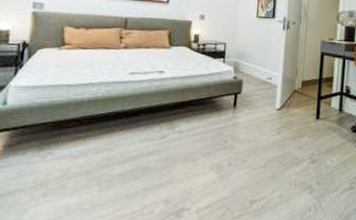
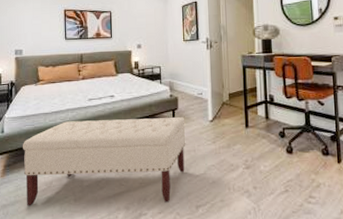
bench: none [32,97,249,197] -> present [23,116,186,206]

